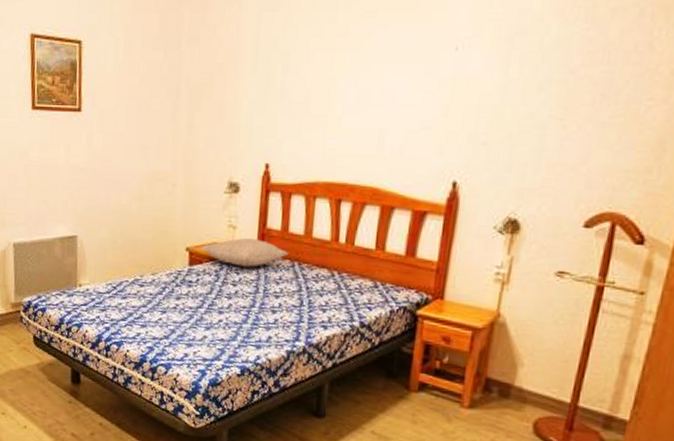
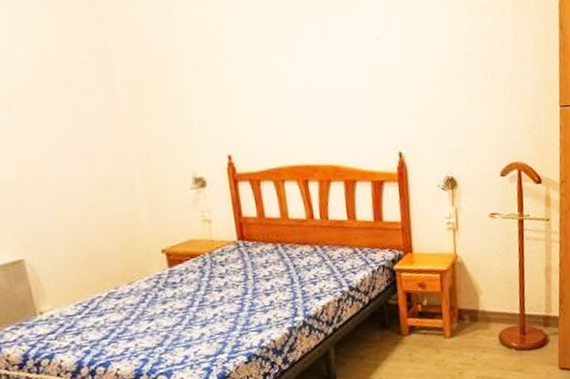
pillow: present [199,238,288,268] -> none [176,229,269,259]

